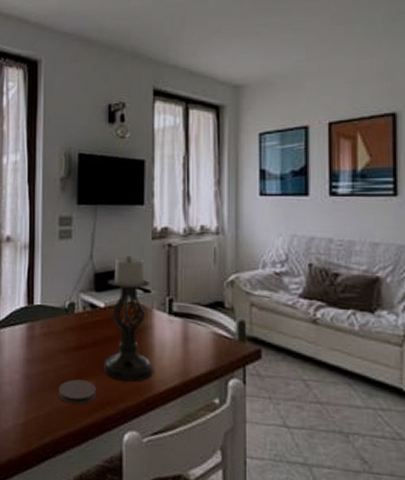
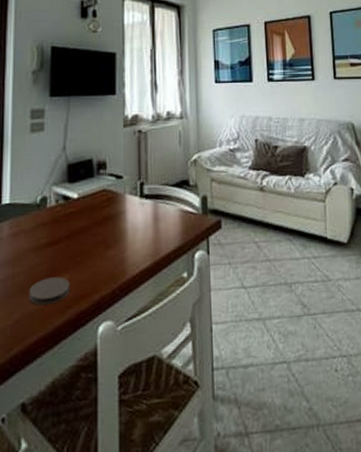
candle holder: present [104,255,154,382] -> none [78,144,127,271]

